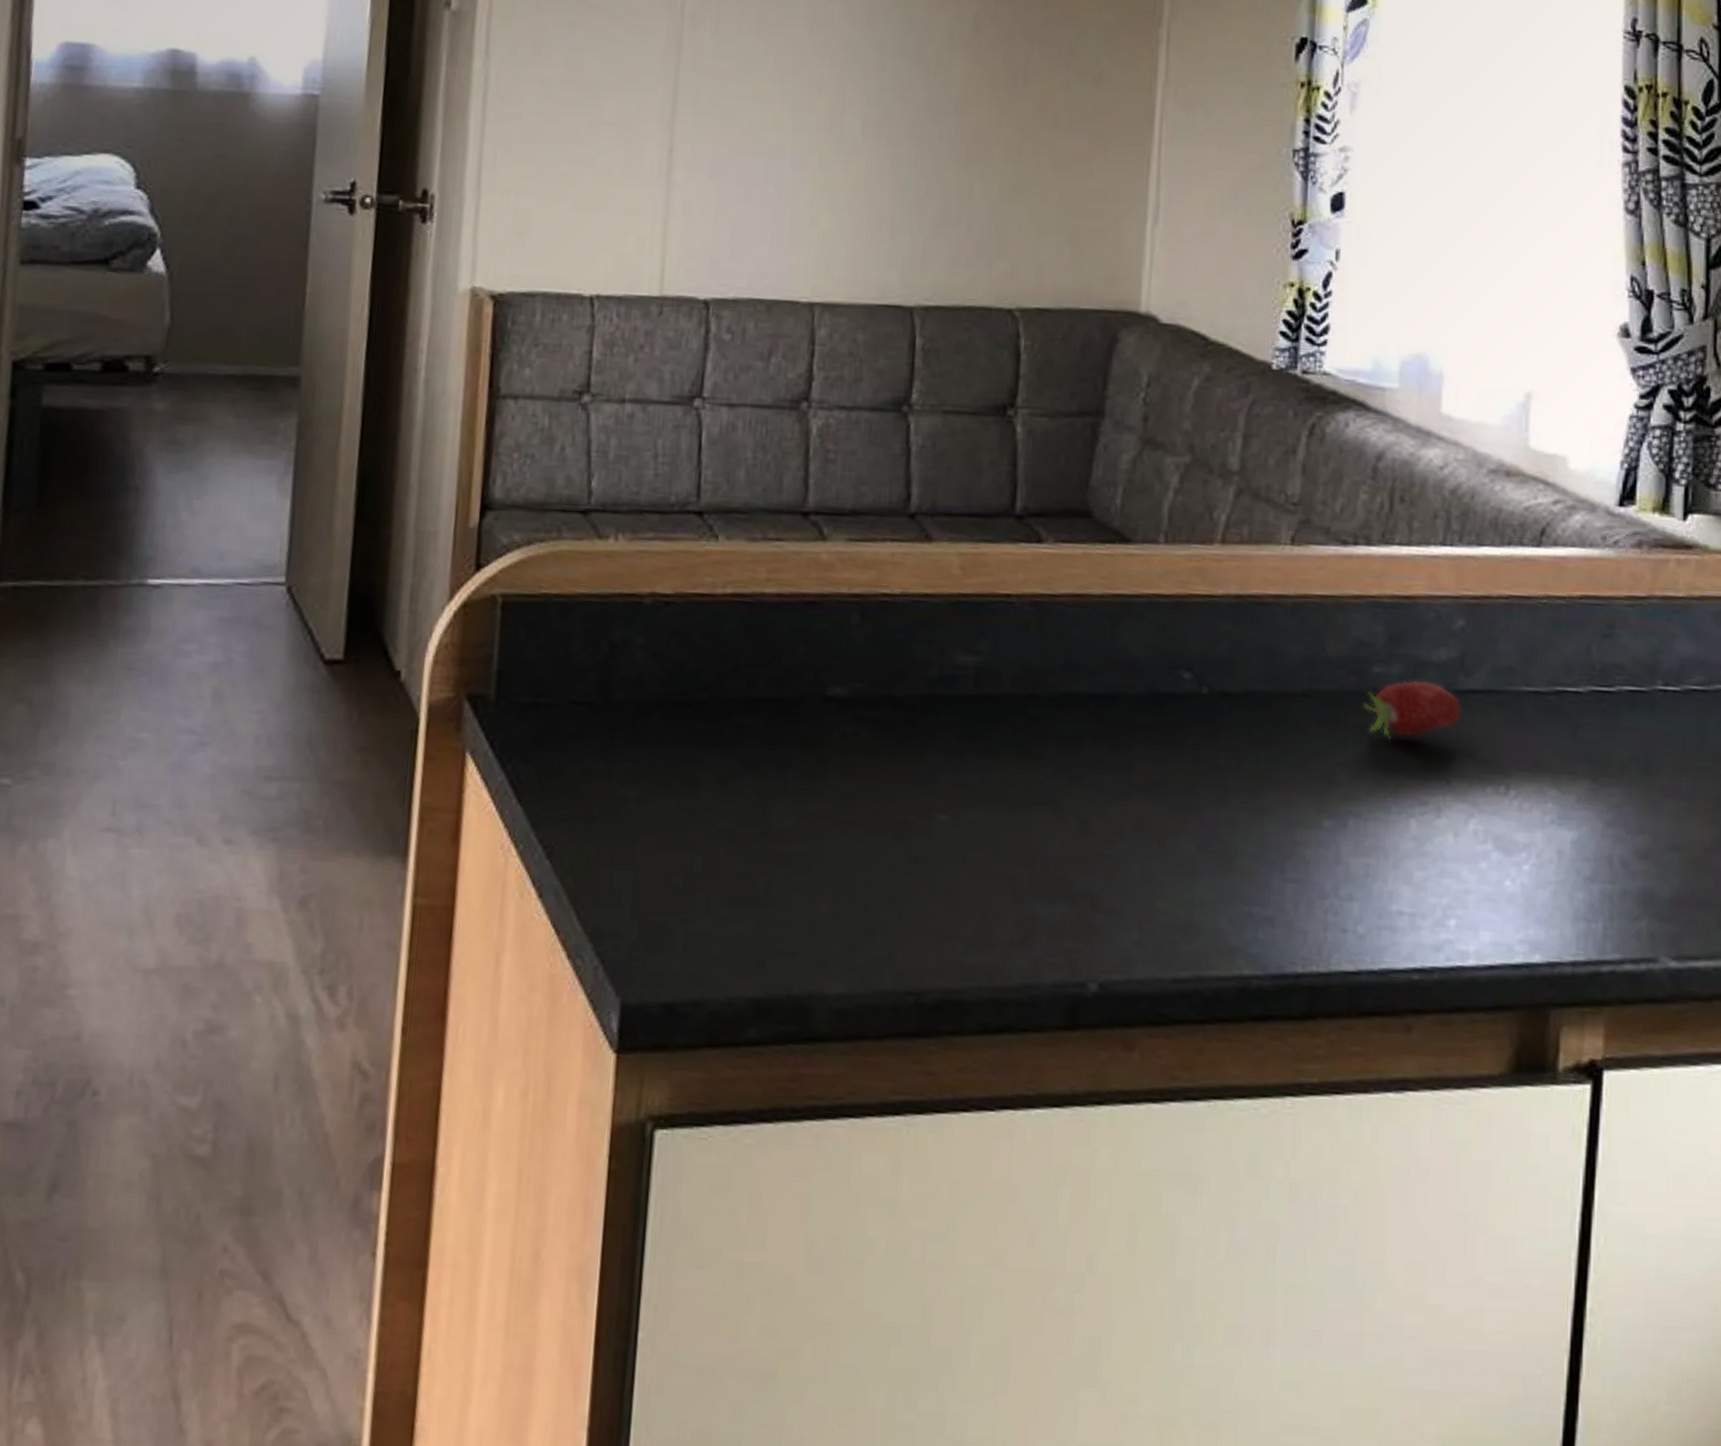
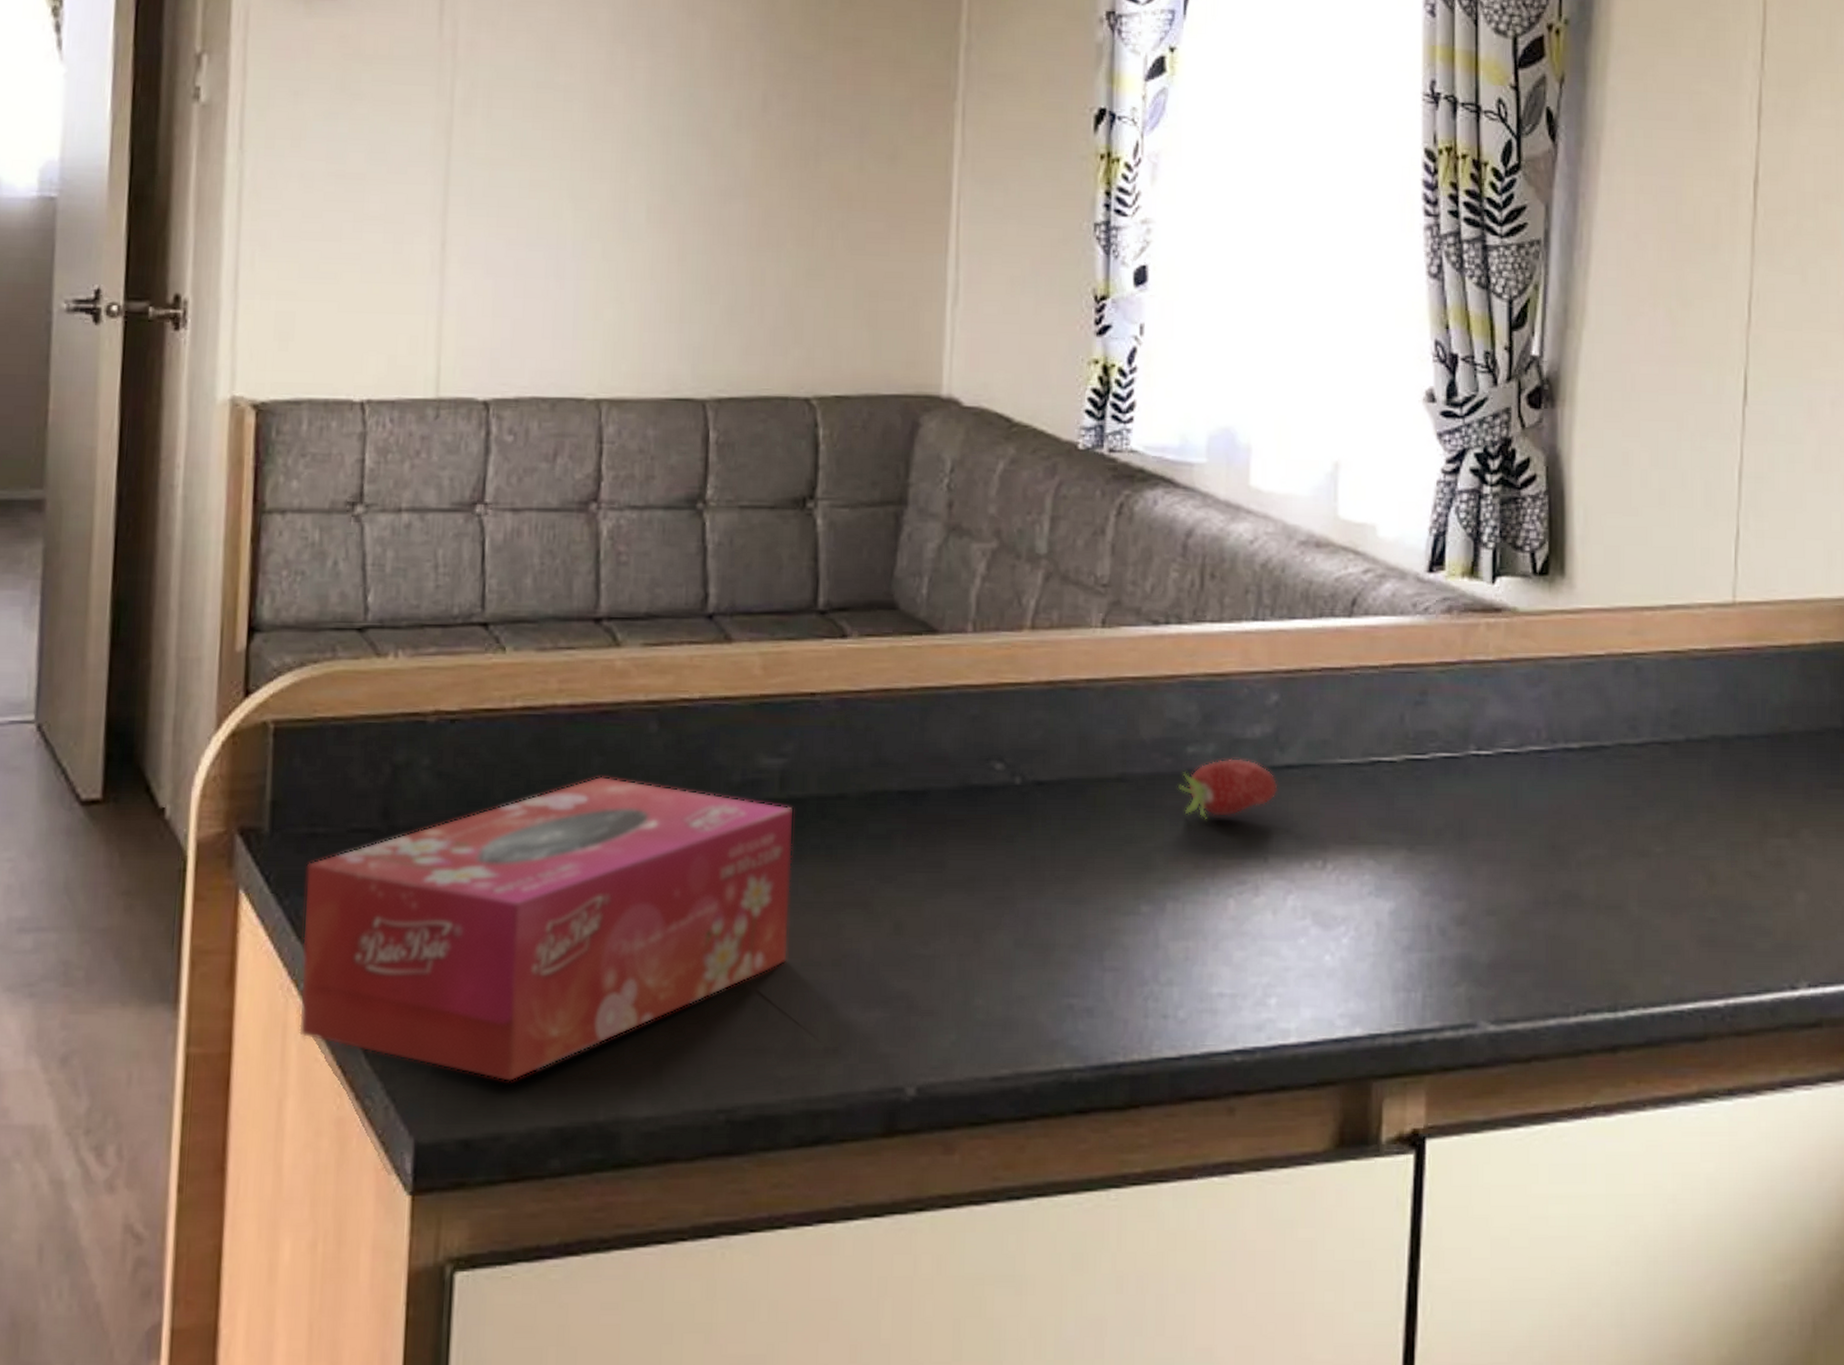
tissue box: none [517,663,986,952] -> present [299,776,792,1082]

